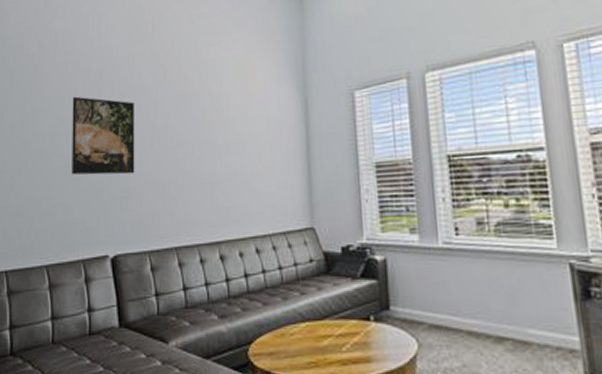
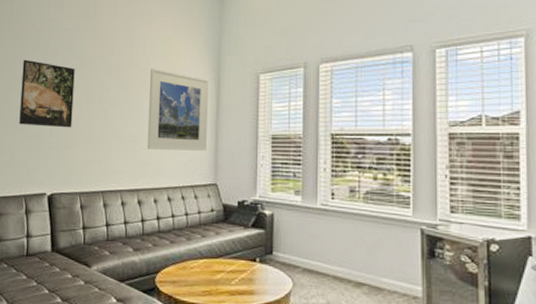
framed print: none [224,94,298,192] -> present [147,69,208,151]

